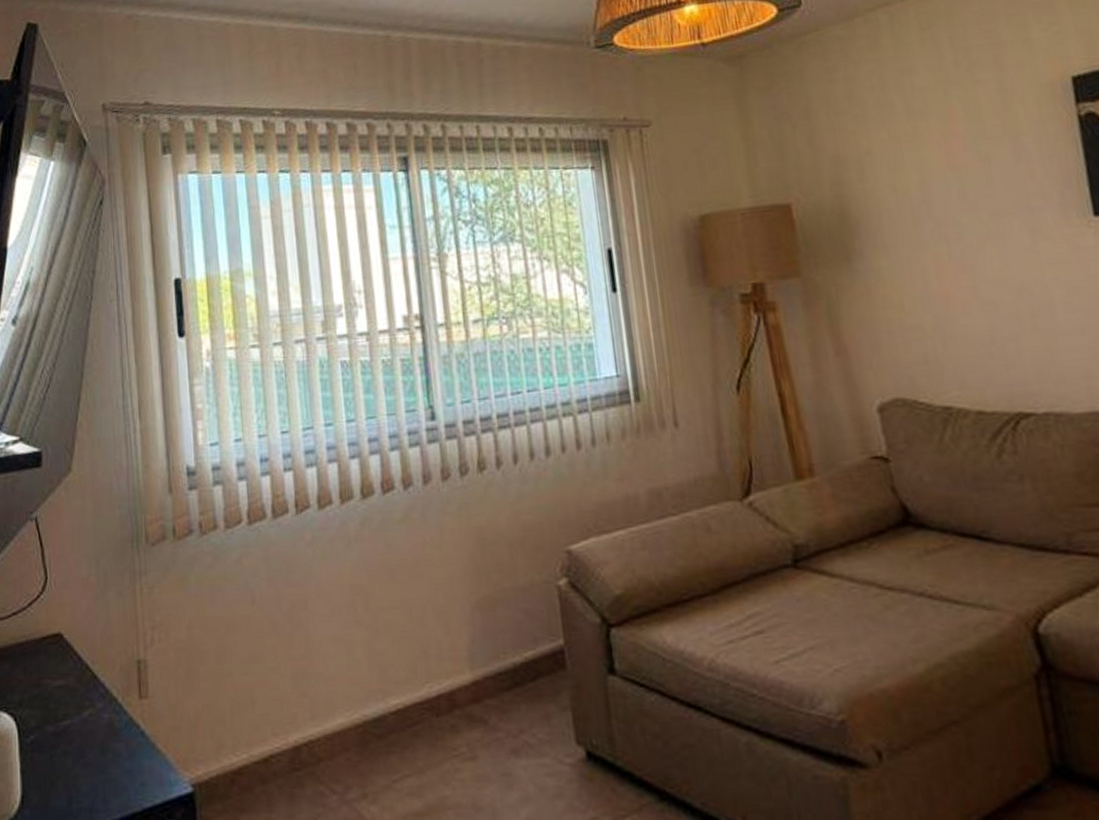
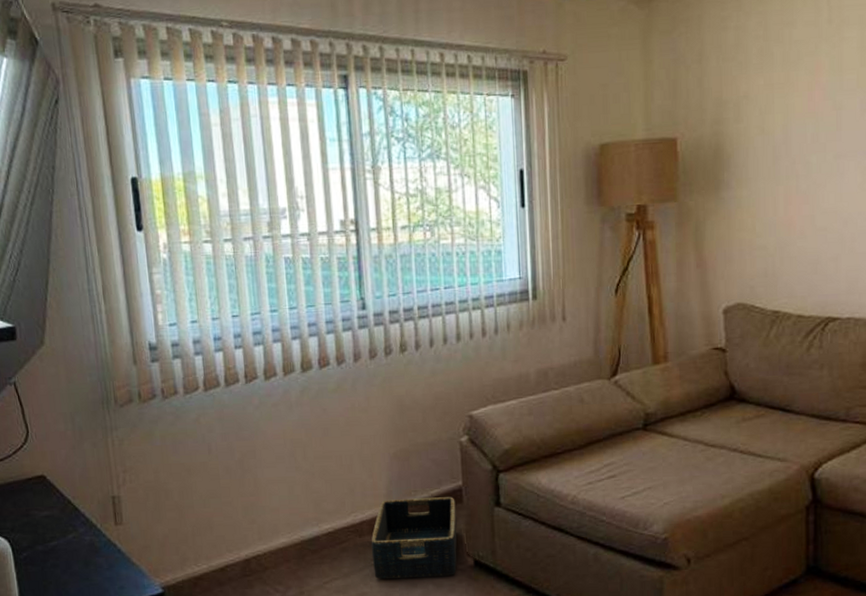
basket: none [451,661,564,776] -> present [371,497,457,579]

